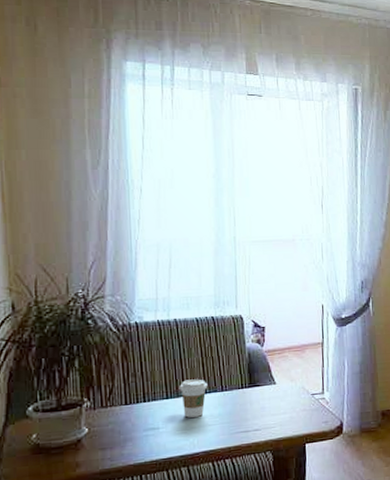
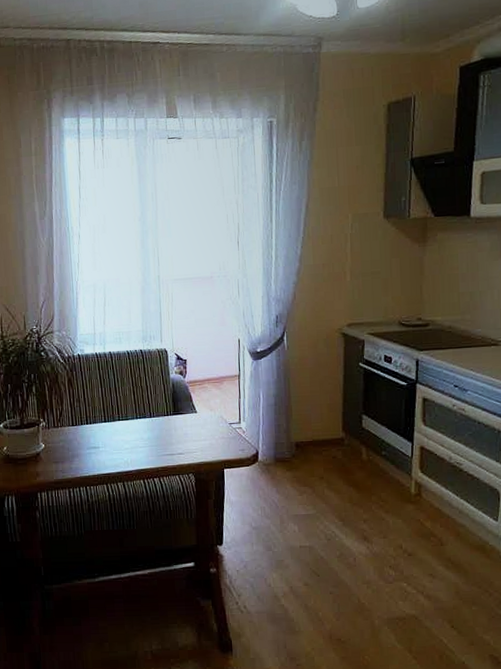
coffee cup: present [180,379,208,418] -> none [115,406,138,440]

